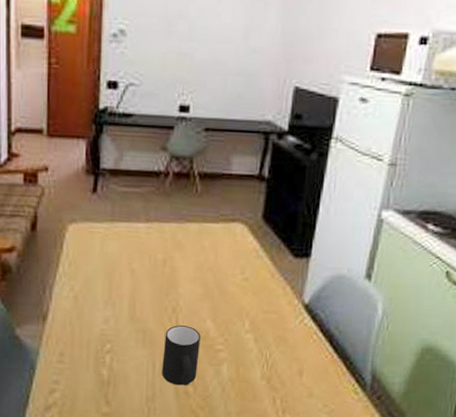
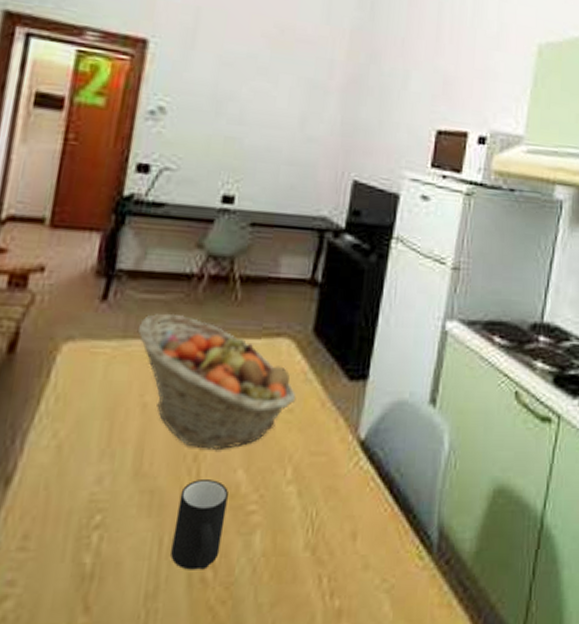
fruit basket: none [122,202,250,306] -> present [137,313,297,451]

